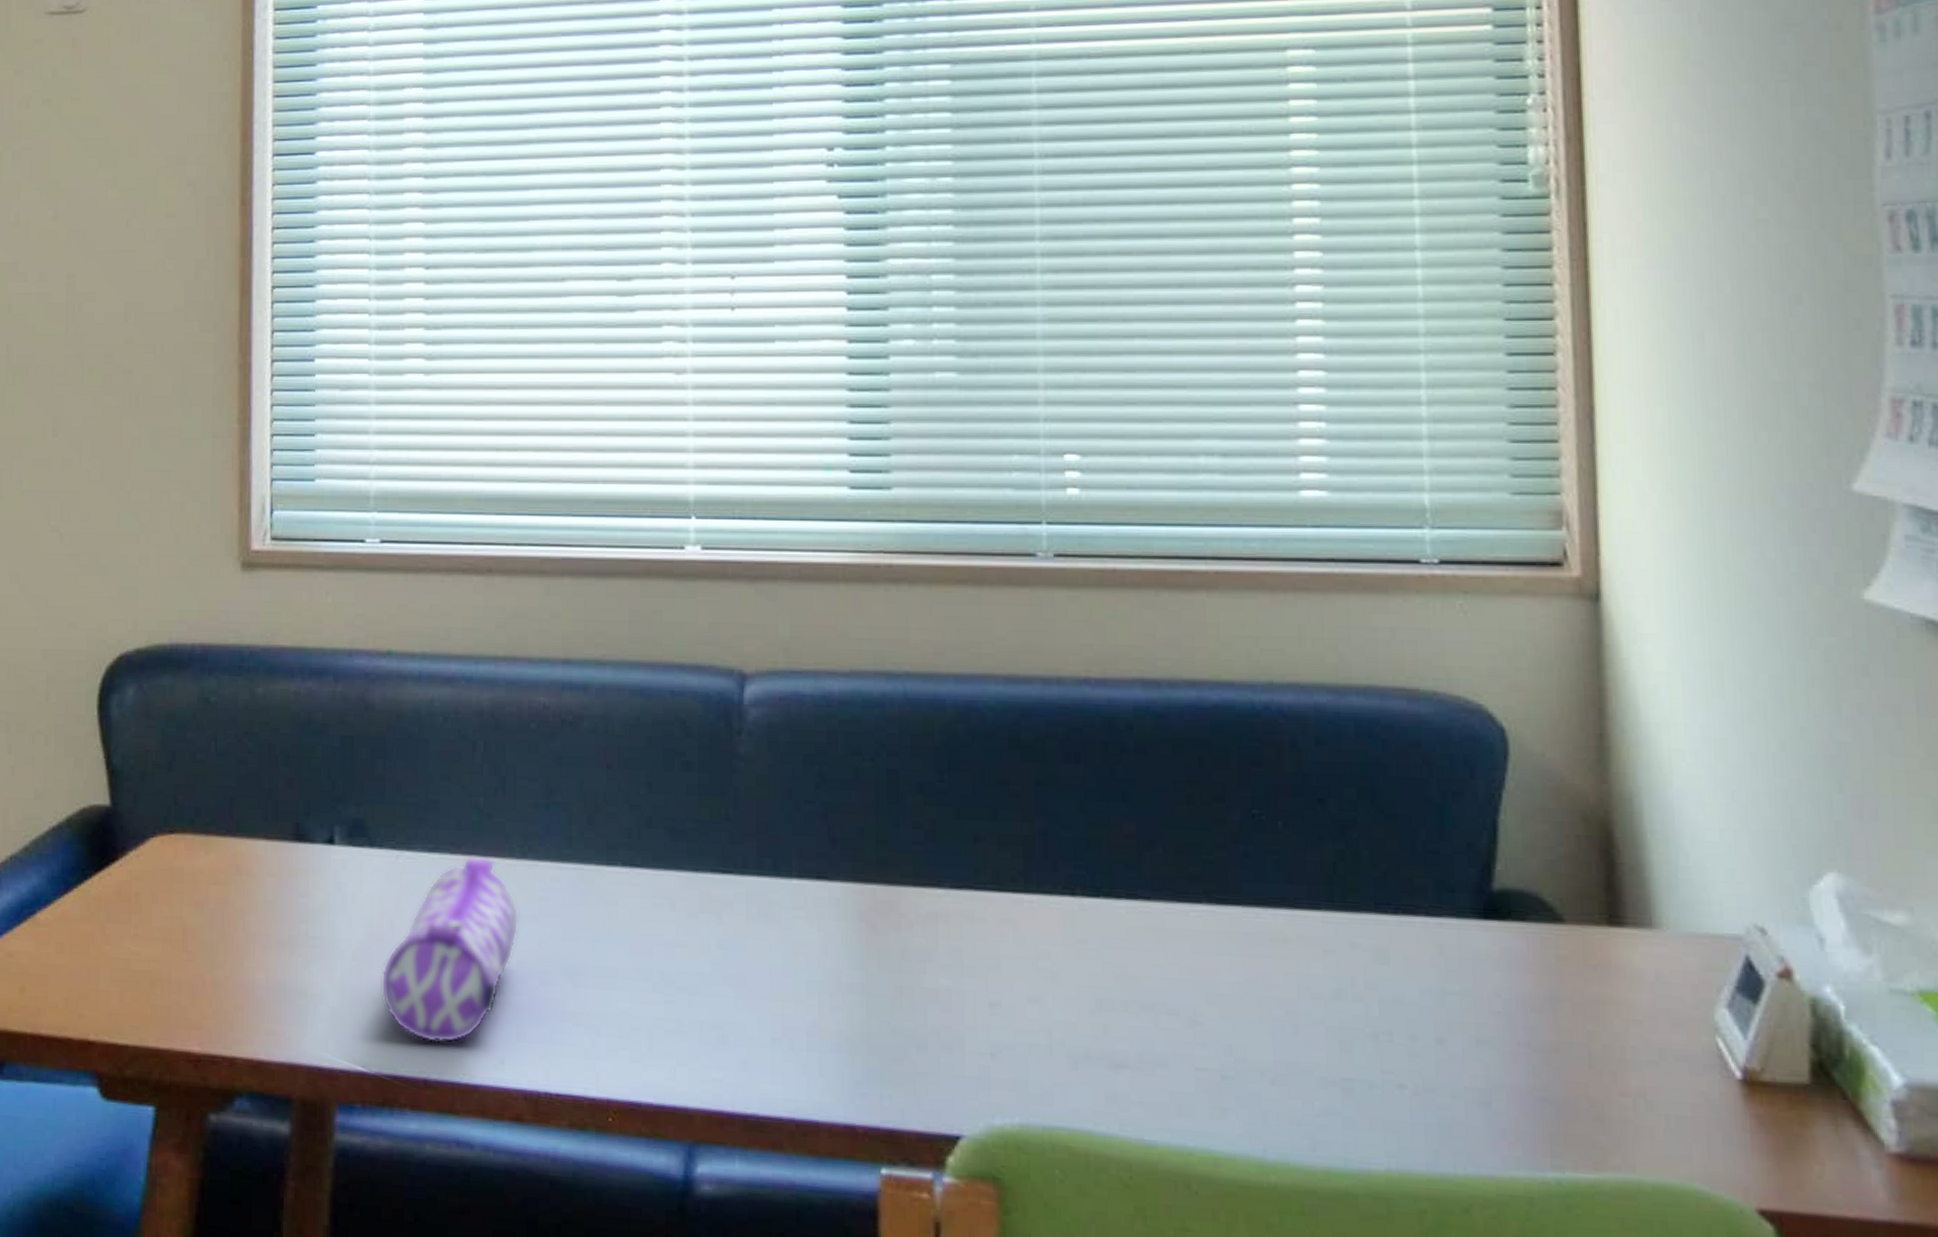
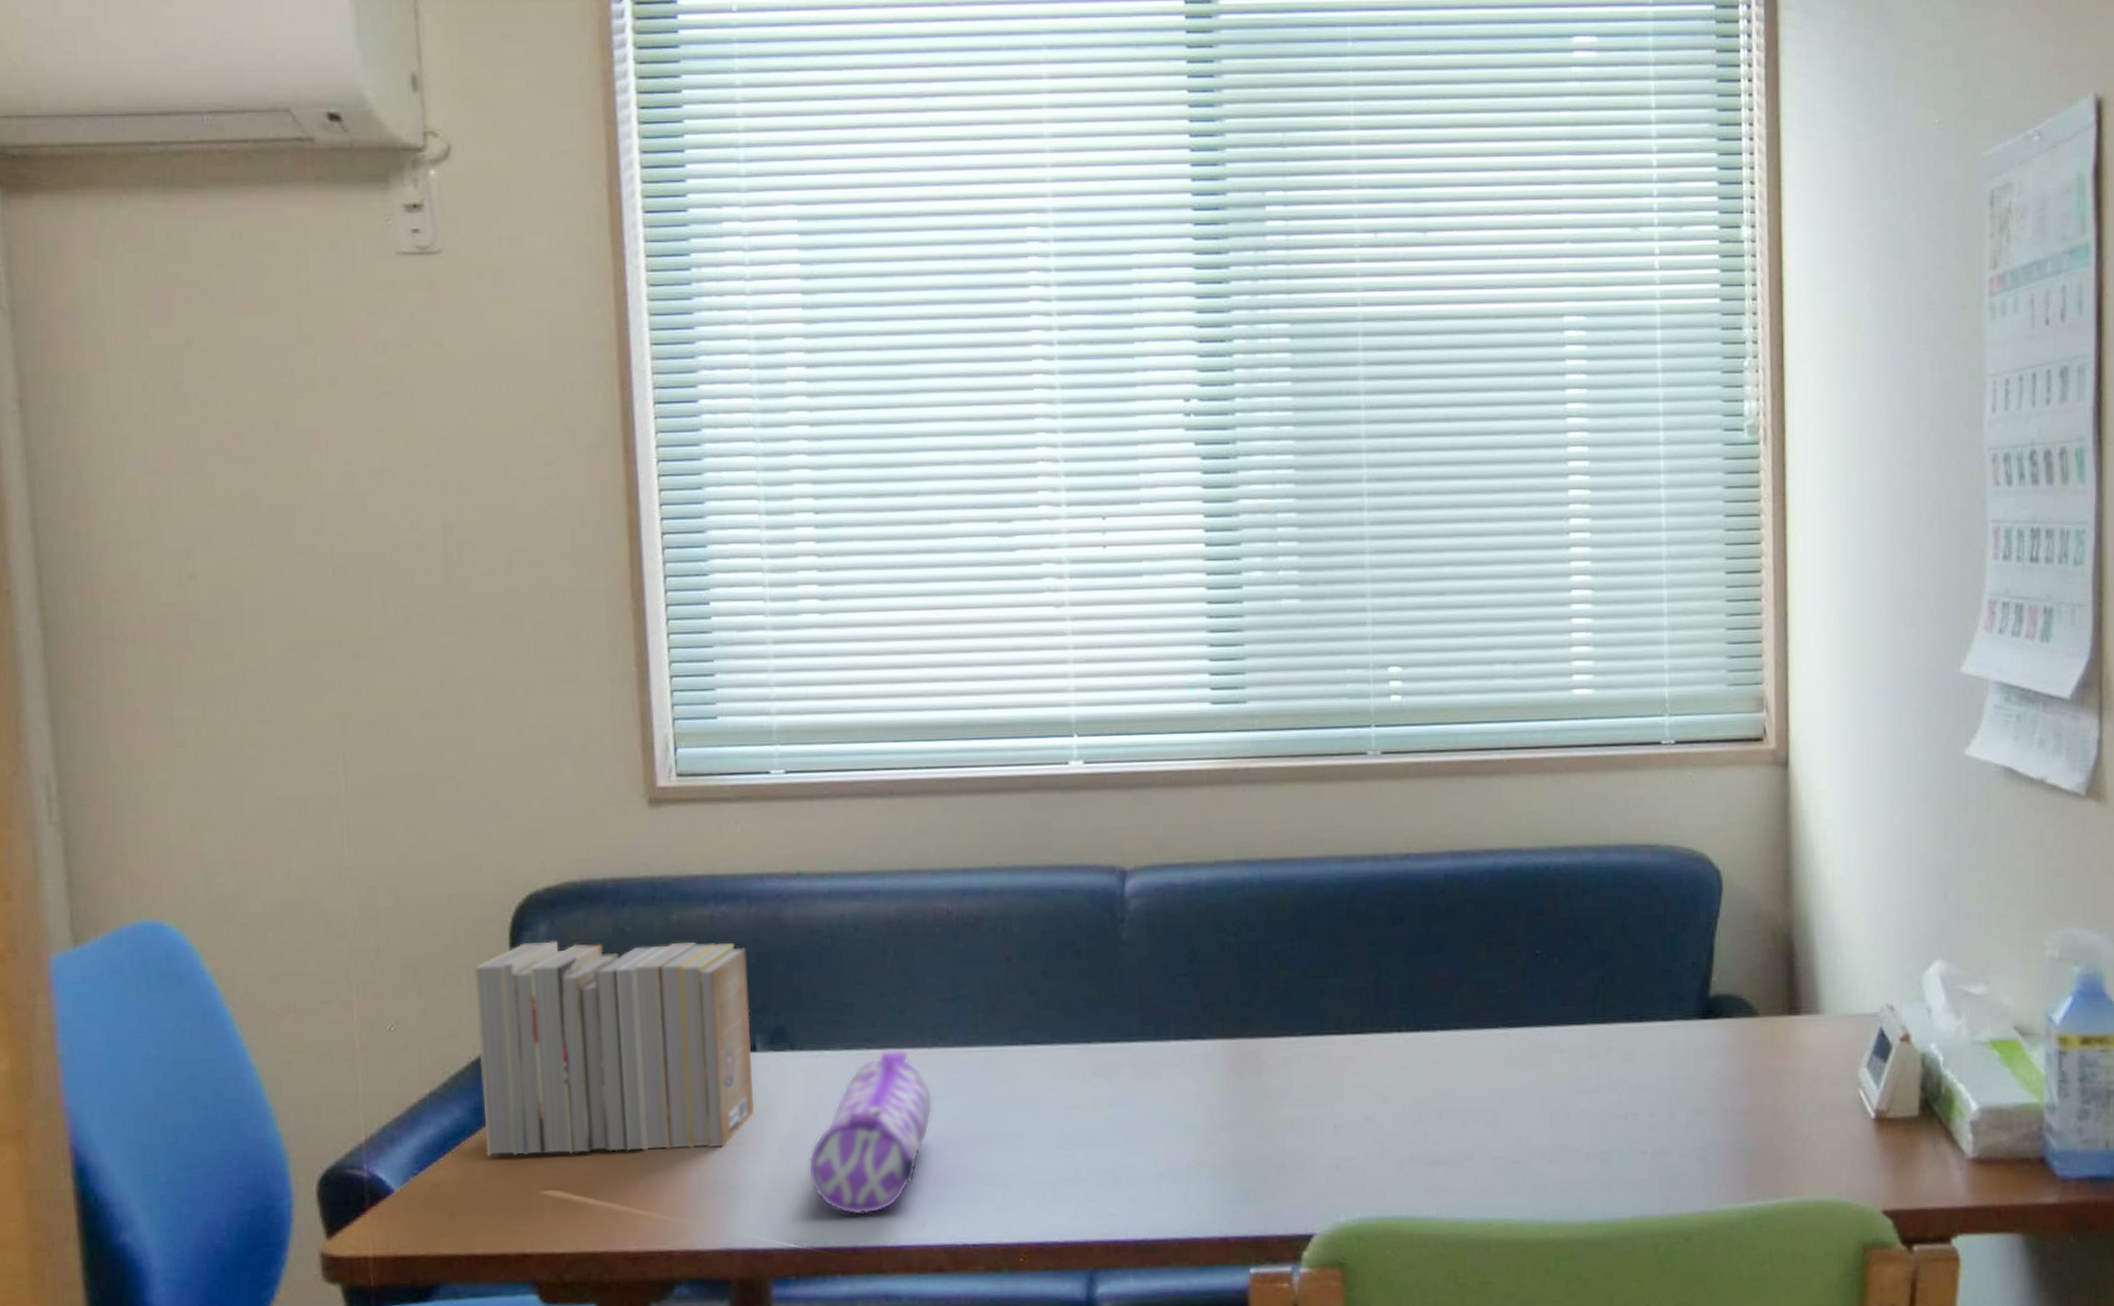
books: none [59,705,330,948] -> present [473,941,755,1156]

